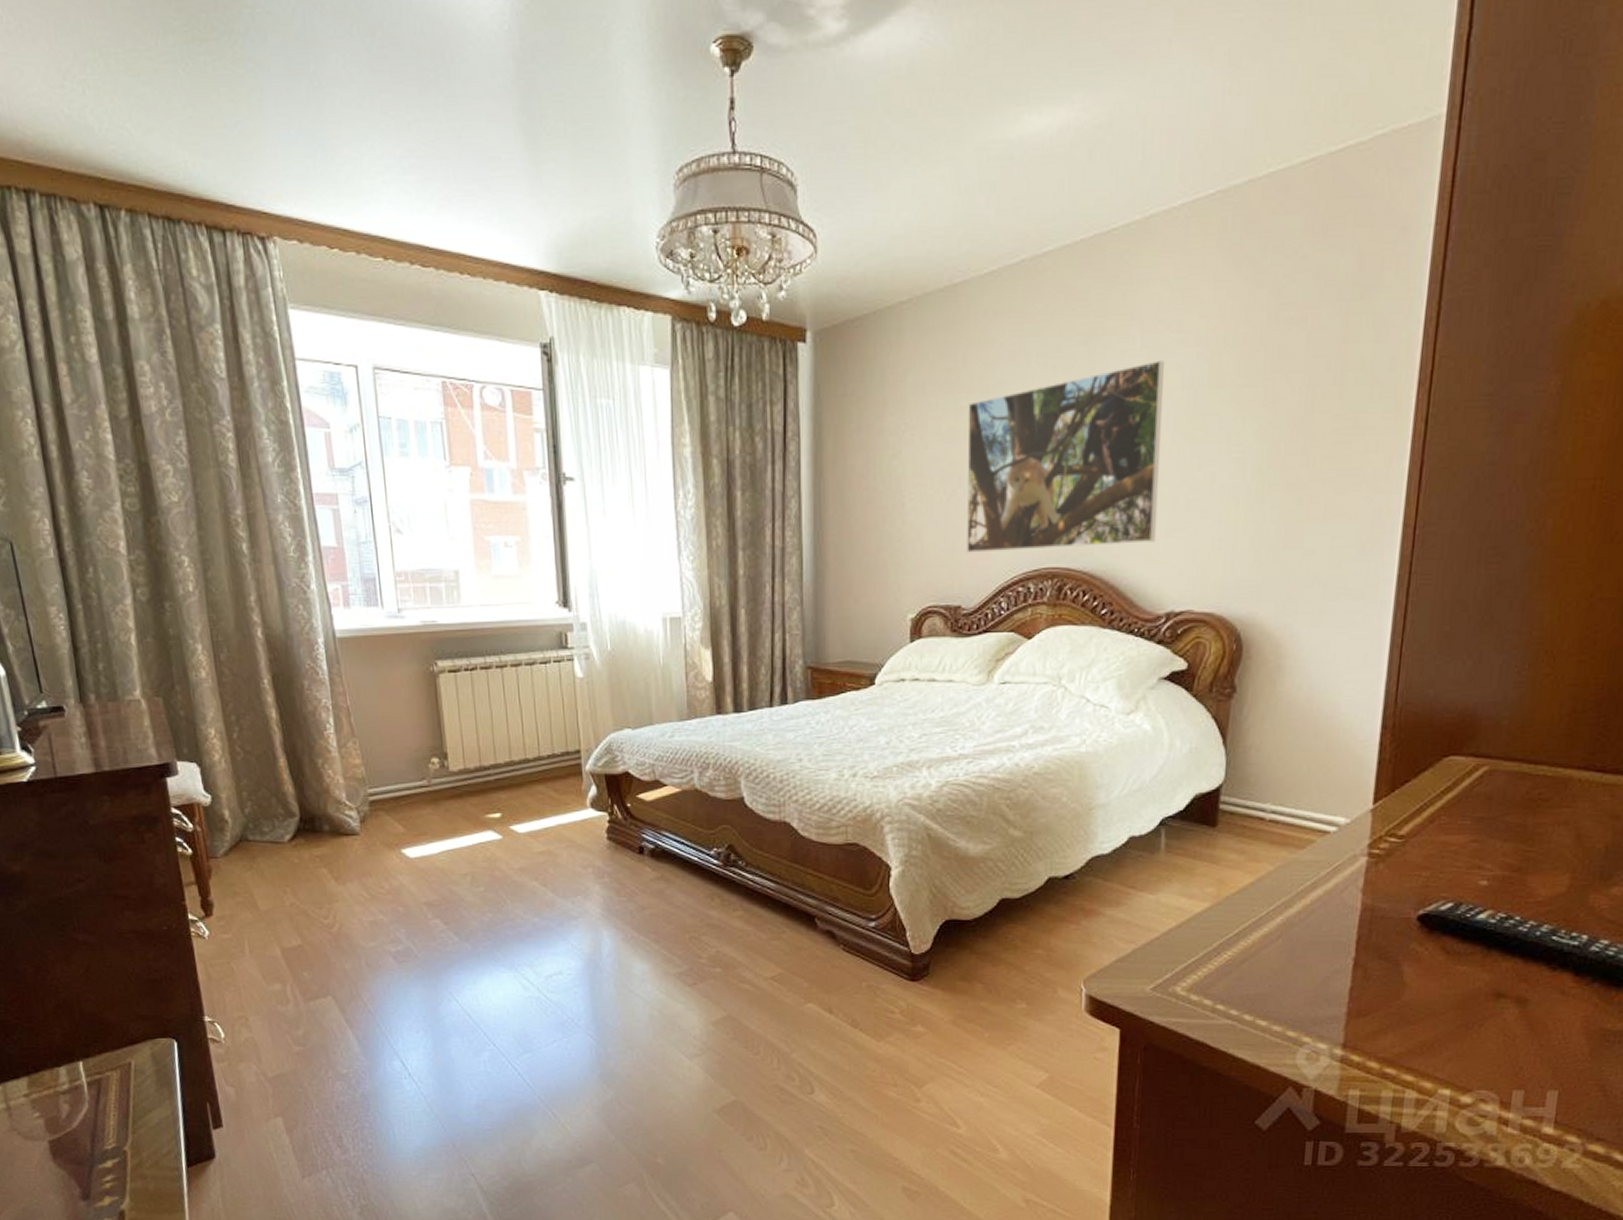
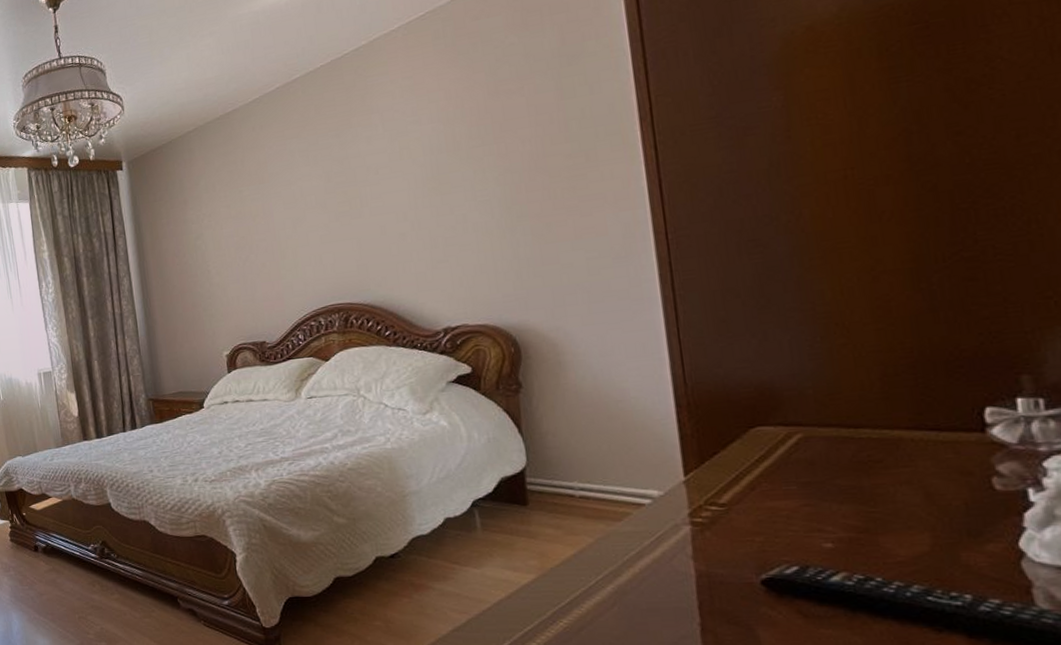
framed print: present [967,360,1164,553] -> none [250,138,423,301]

